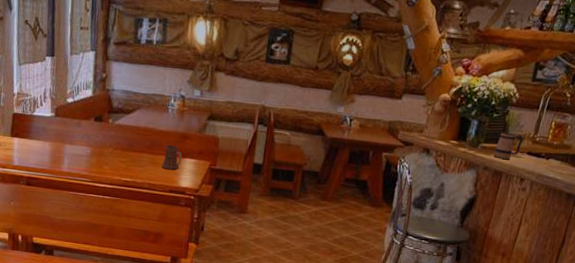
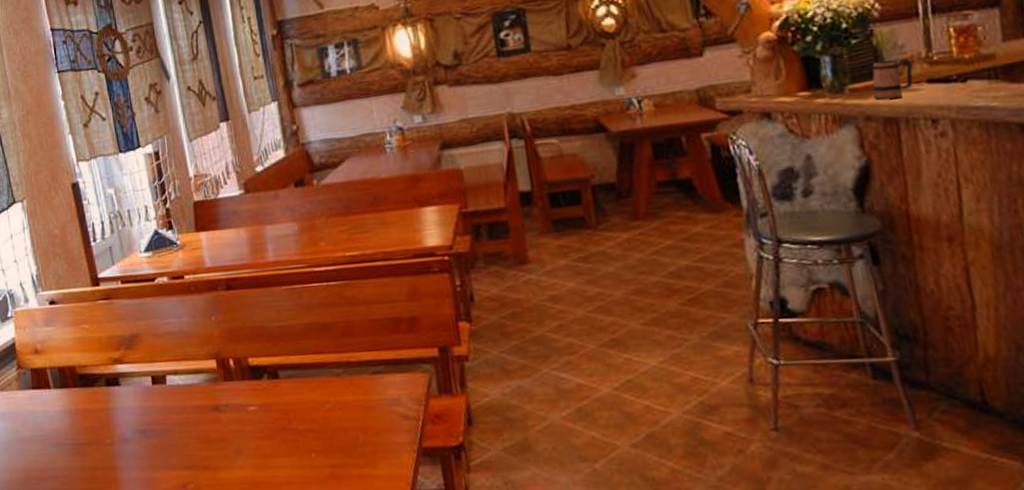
beer mug: present [161,145,182,170] -> none [393,193,420,228]

